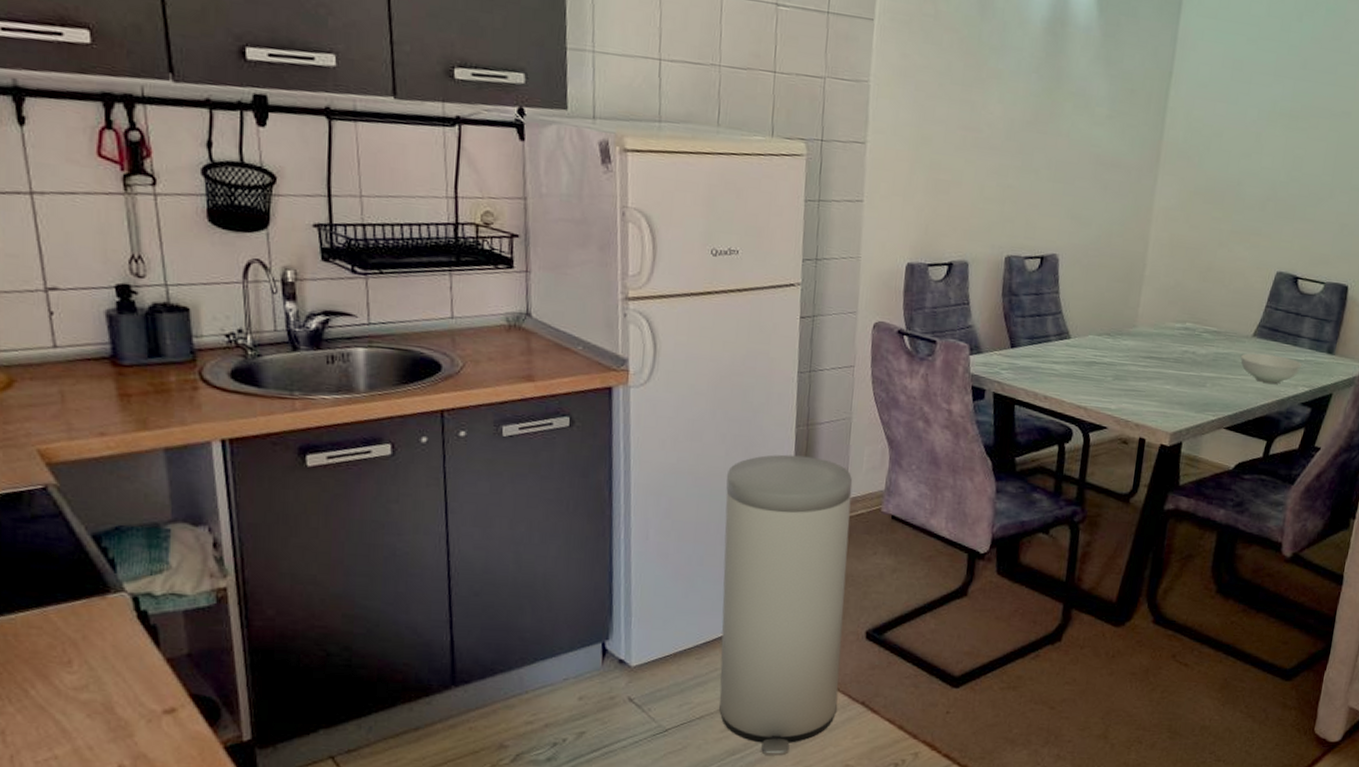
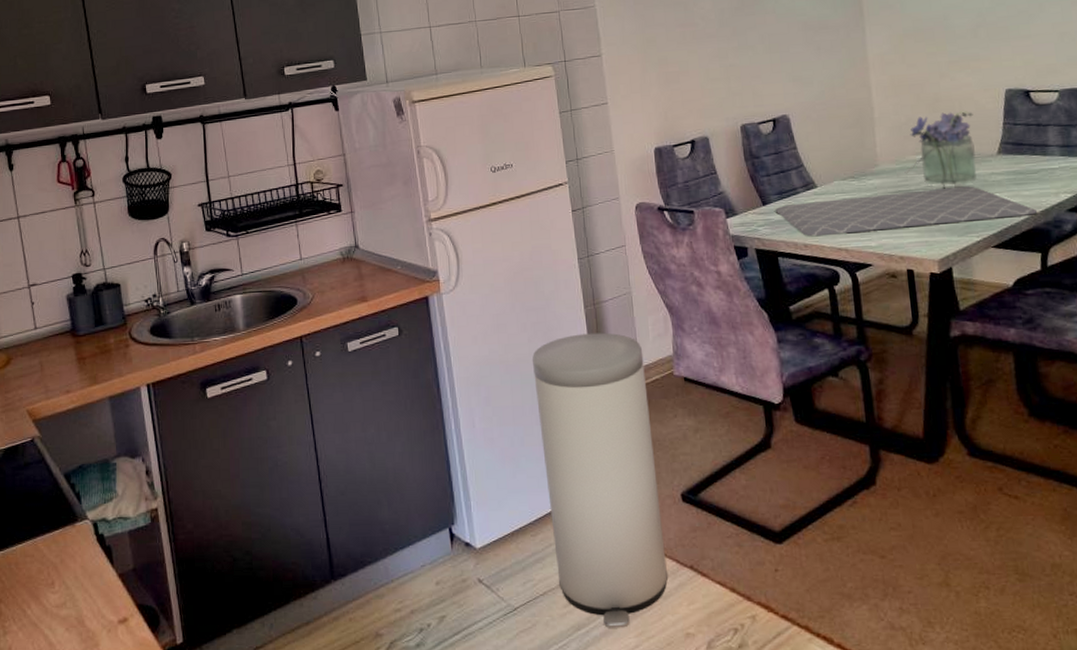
placemat: none [1022,351,1274,403] -> present [775,186,1038,237]
flower bouquet: none [1160,283,1240,362] -> present [904,111,977,189]
bowl: present [1240,353,1302,384] -> none [990,167,1058,196]

